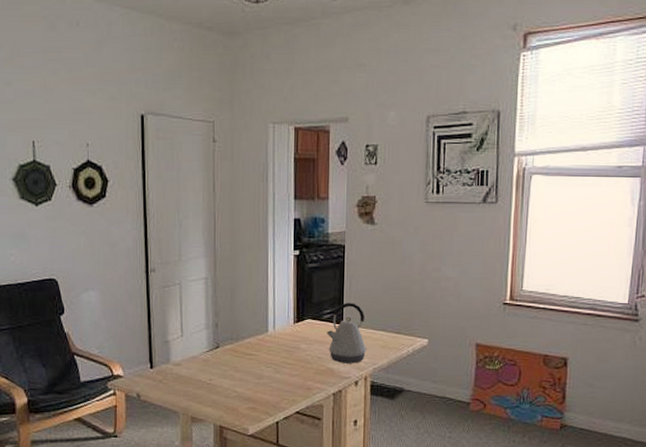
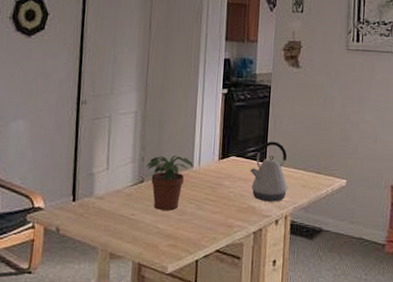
potted plant: none [220,320,269,375] -> present [146,155,194,211]

